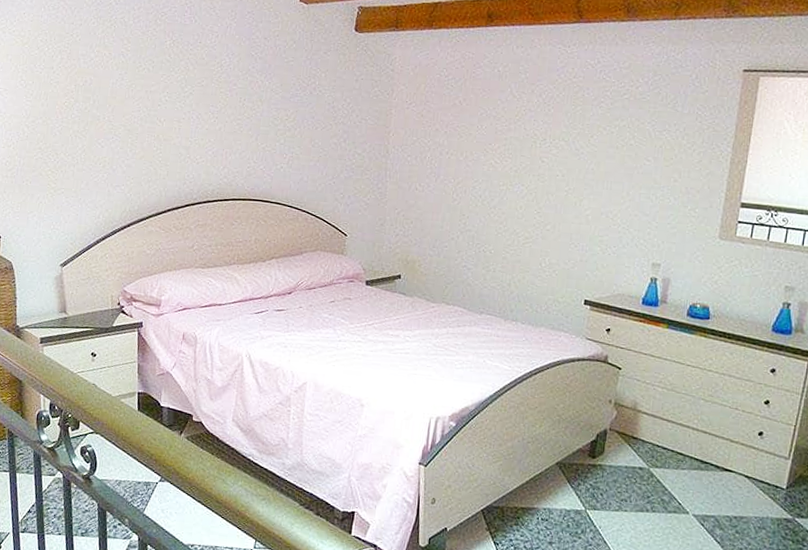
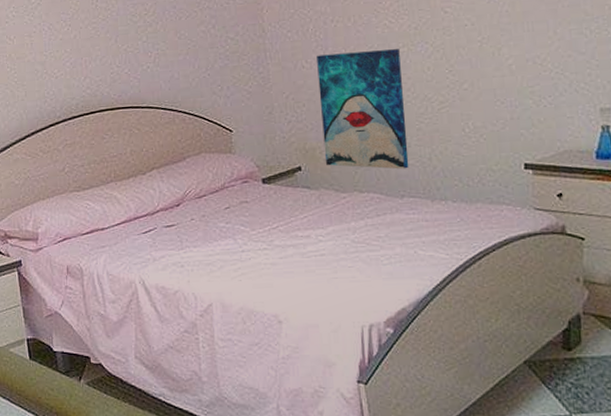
wall art: none [422,181,499,290] -> present [317,49,409,169]

